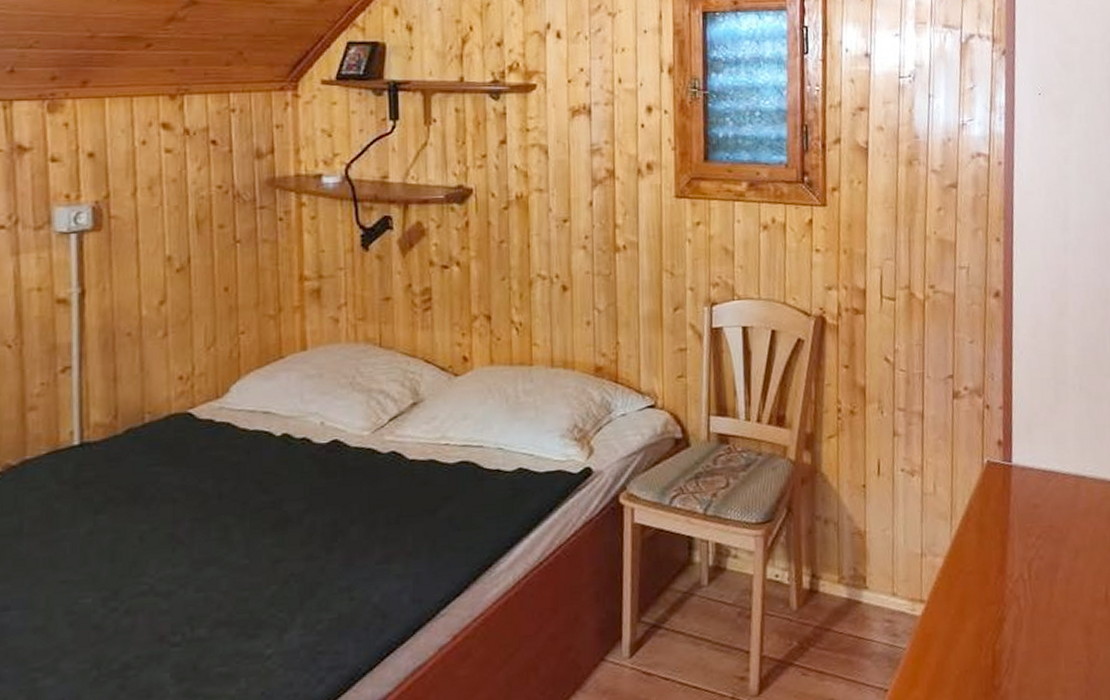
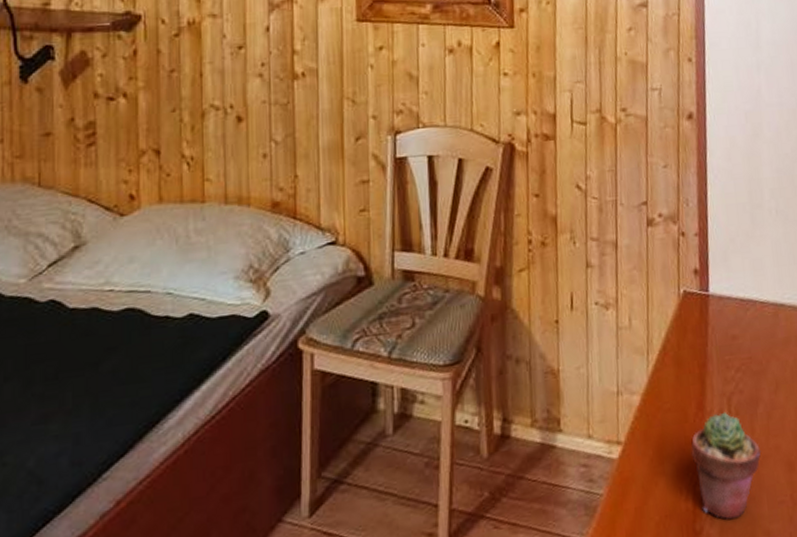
potted succulent: none [991,576,1060,676] -> present [691,411,762,519]

